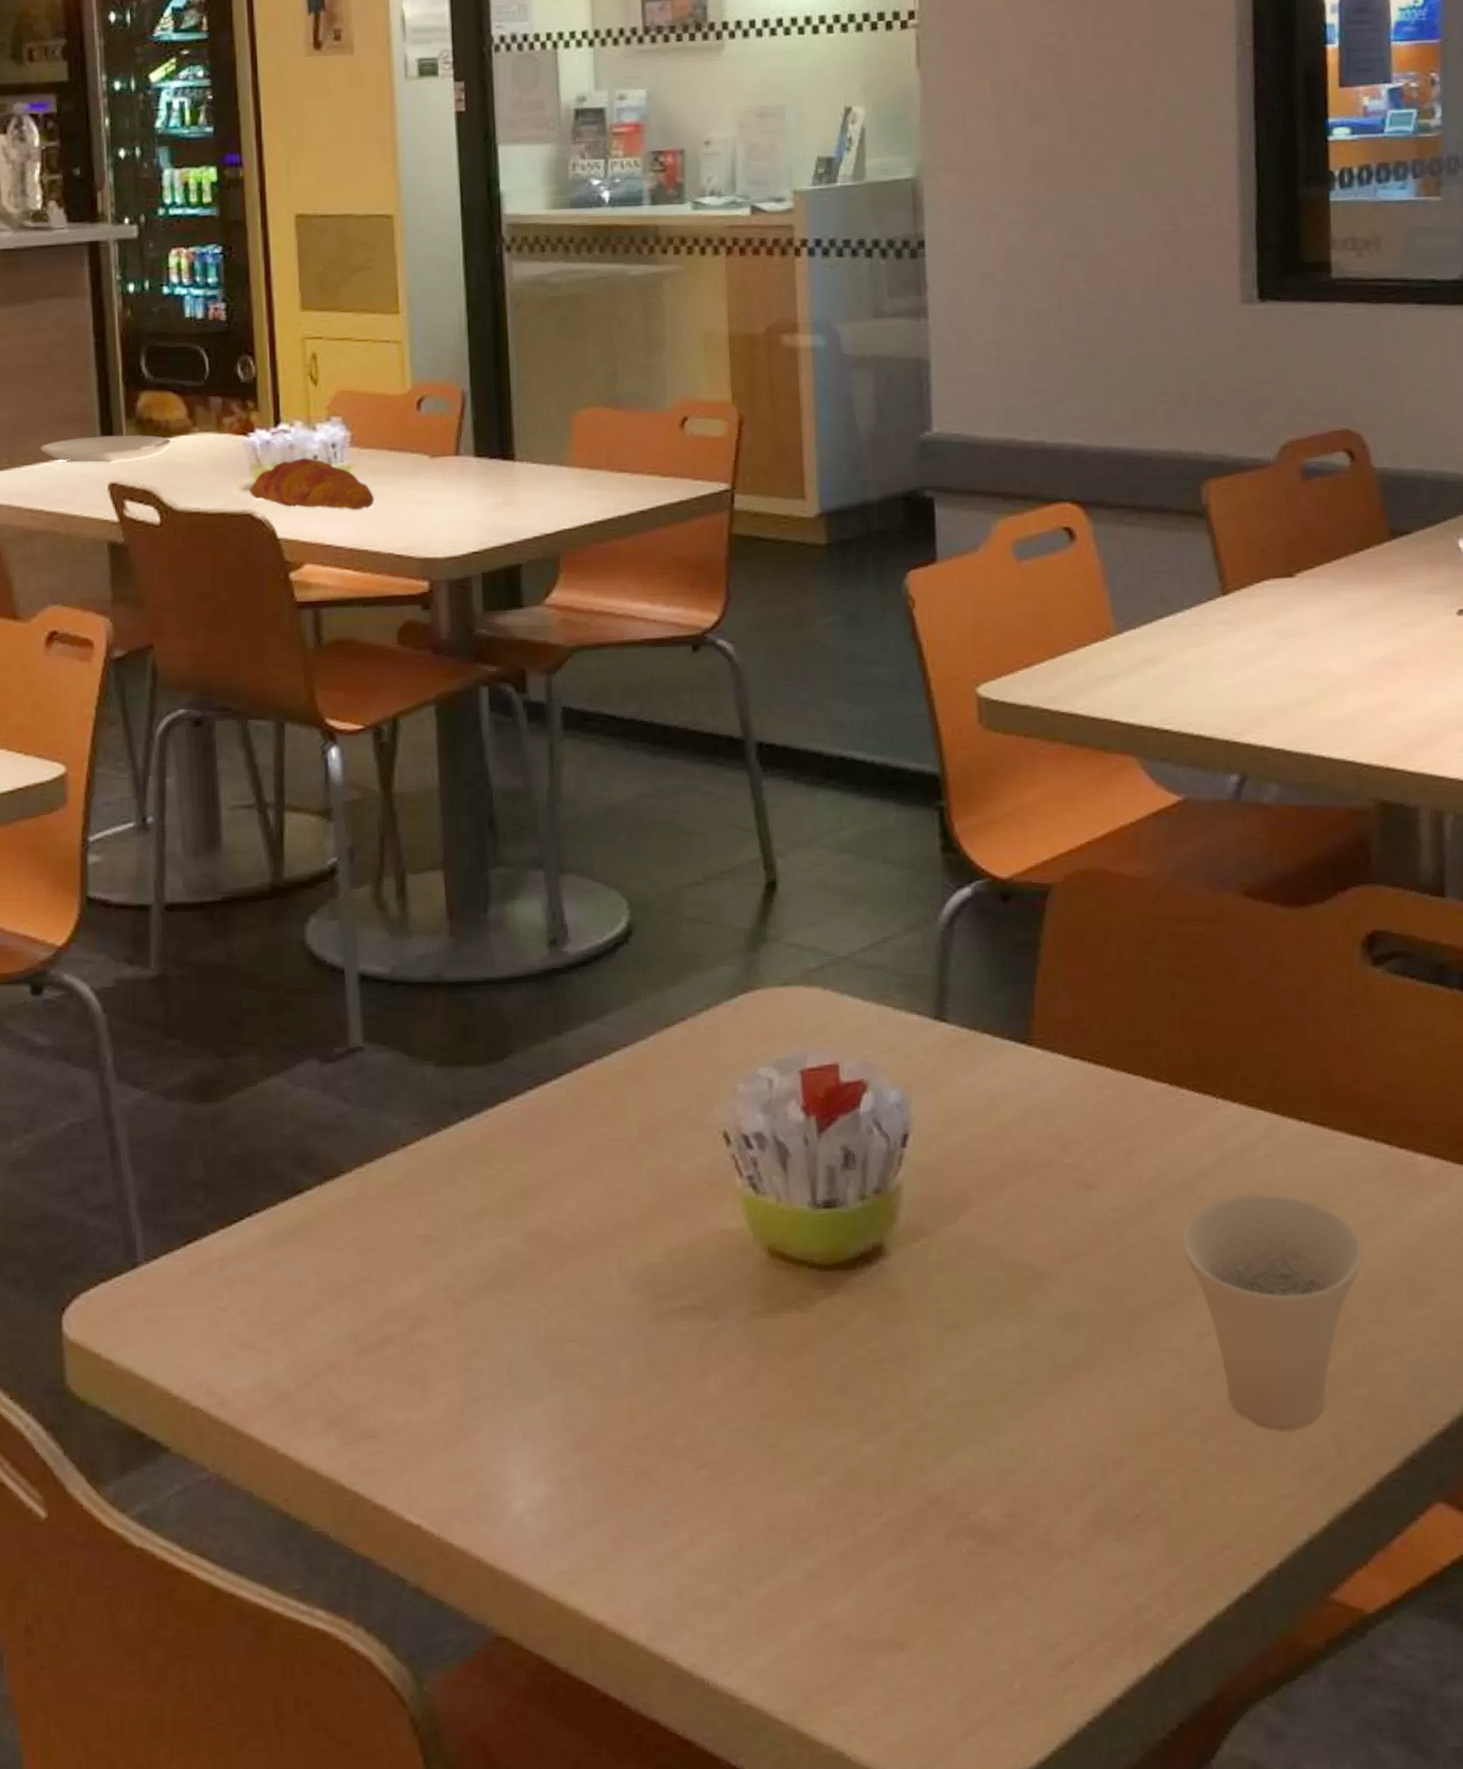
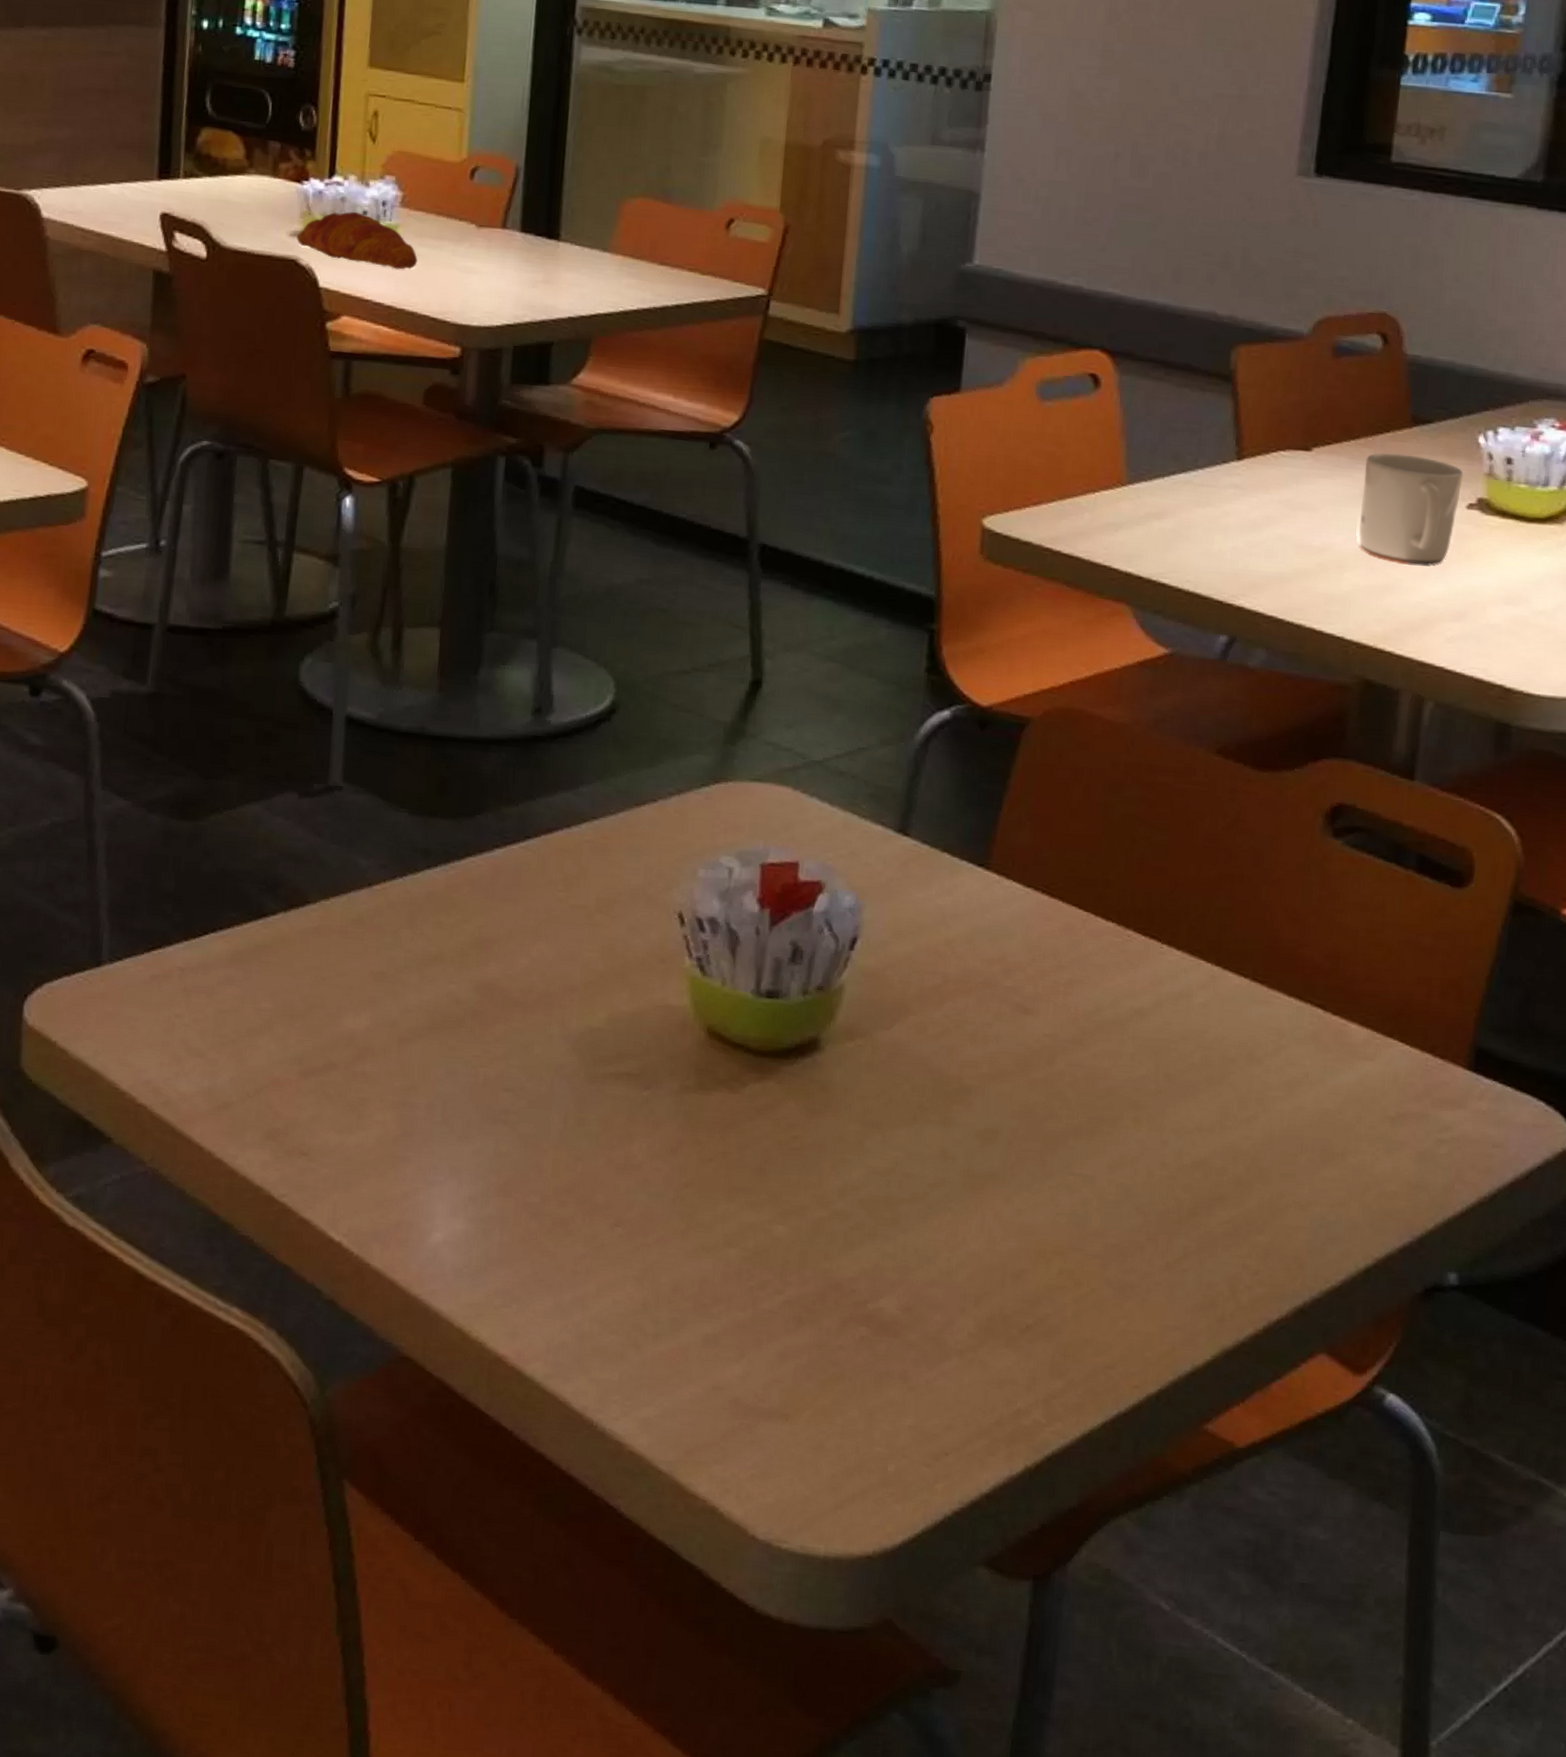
plate: present [40,434,171,463] -> none [98,165,227,193]
cup: present [1181,1193,1363,1430] -> none [1108,1039,1284,1267]
mug: none [1350,568,1449,678] -> present [1359,452,1464,564]

